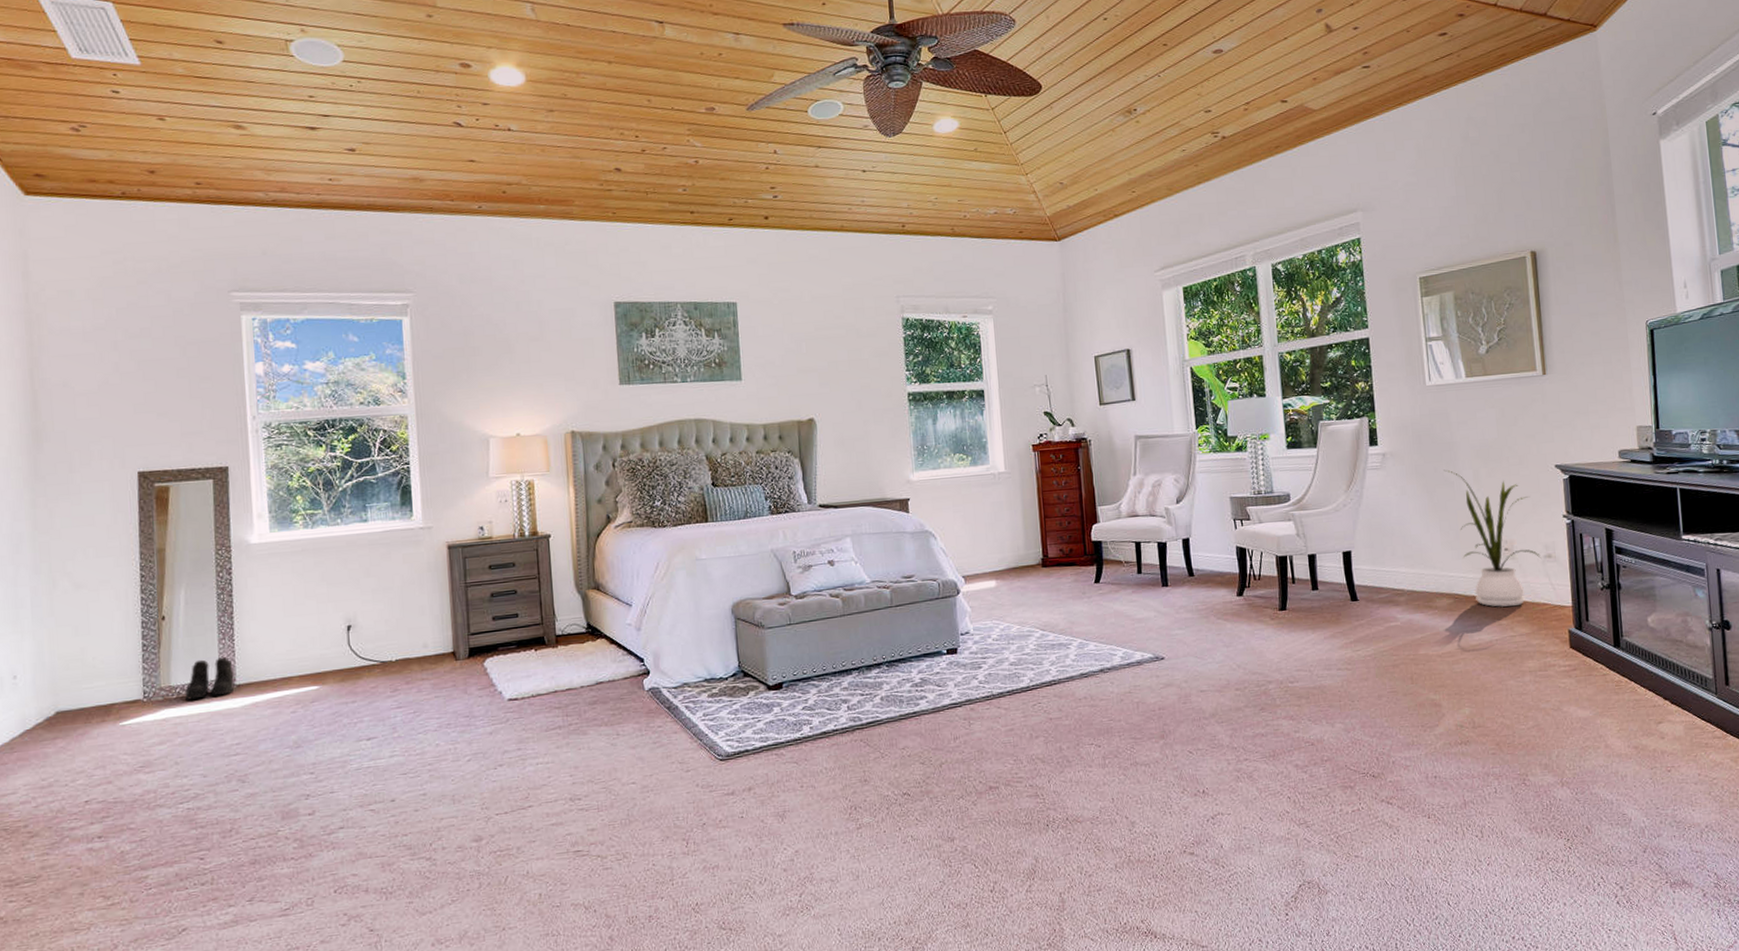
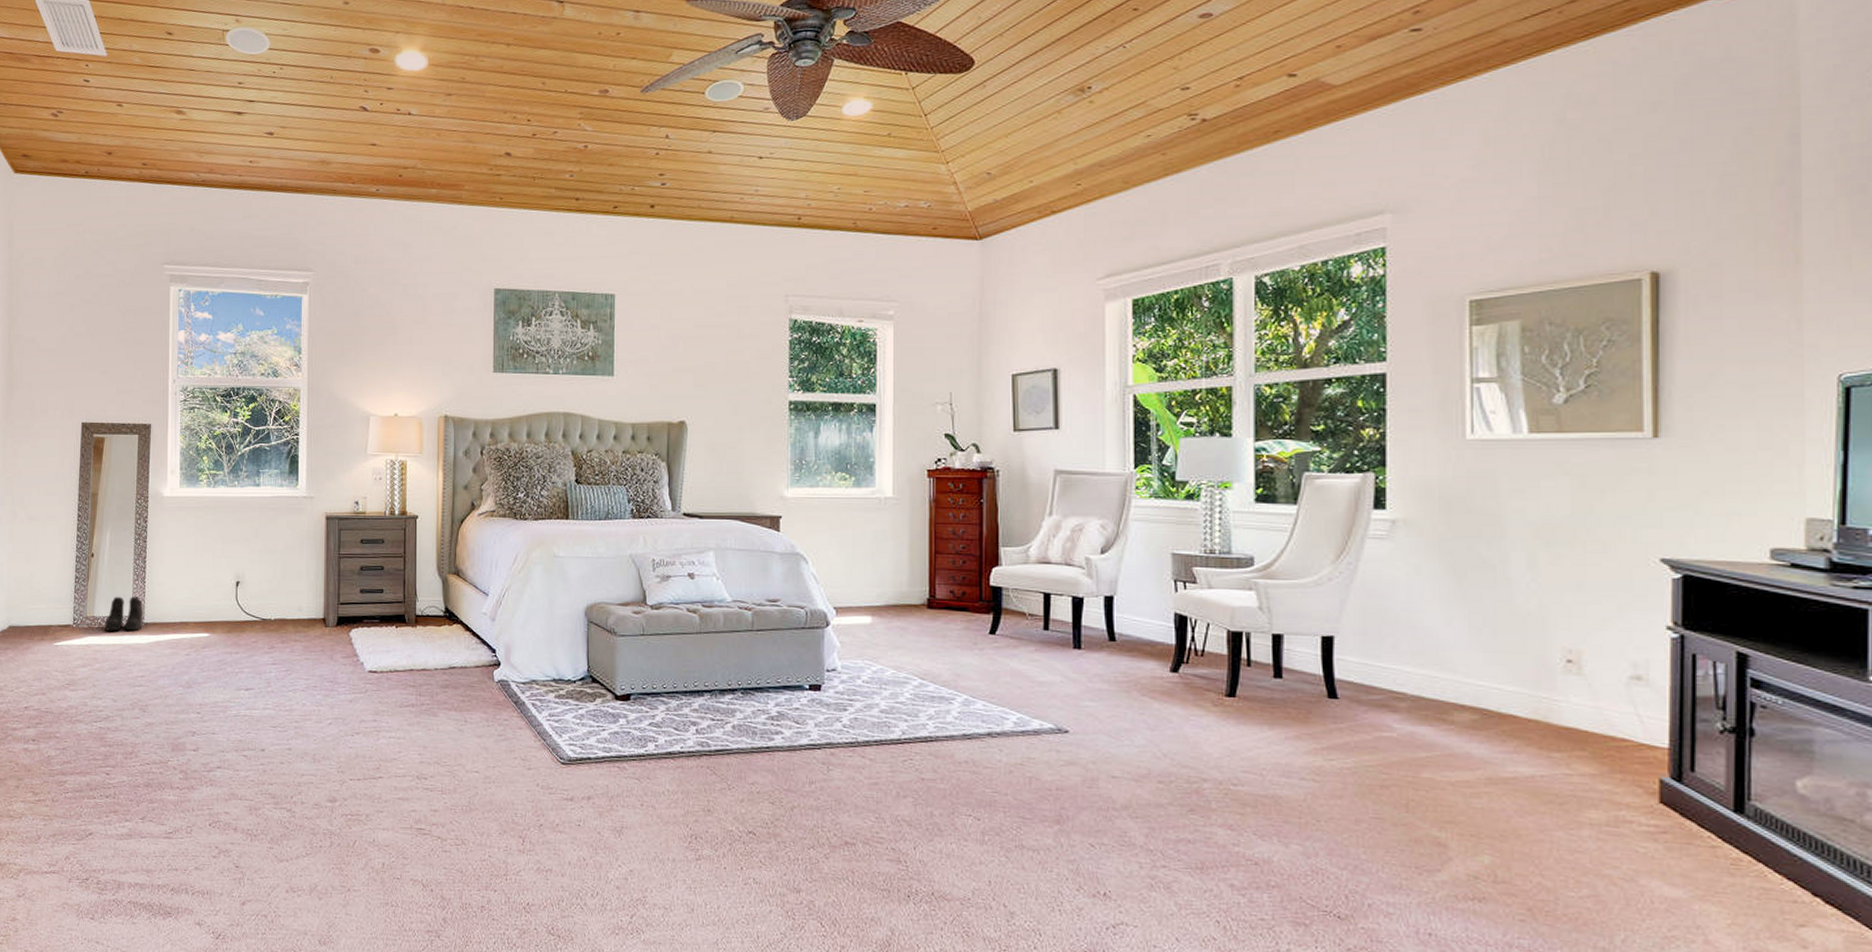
house plant: present [1444,469,1542,607] -> none [1482,548,1626,737]

